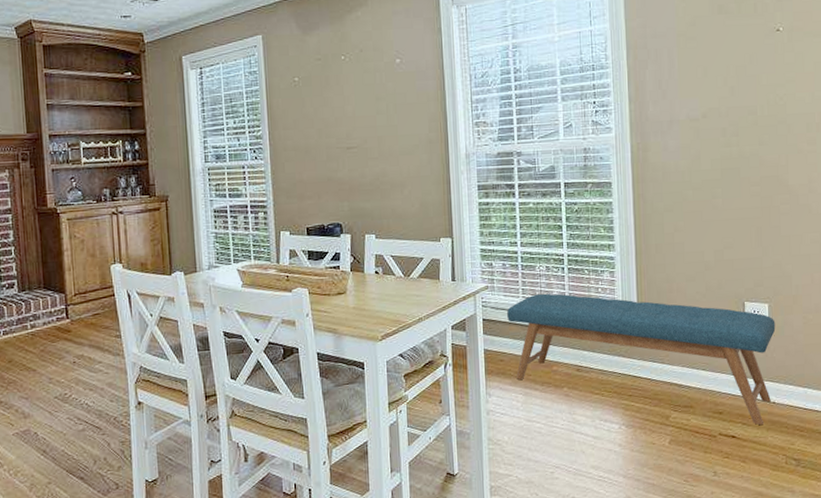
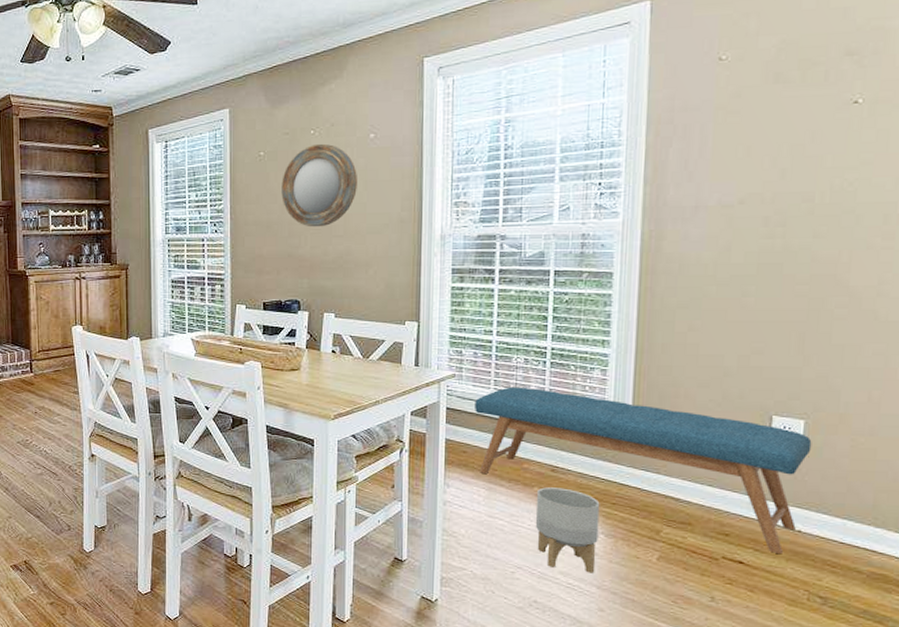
home mirror: none [317,69,388,151] -> present [281,143,357,227]
planter: none [566,385,621,464] -> present [535,487,600,573]

